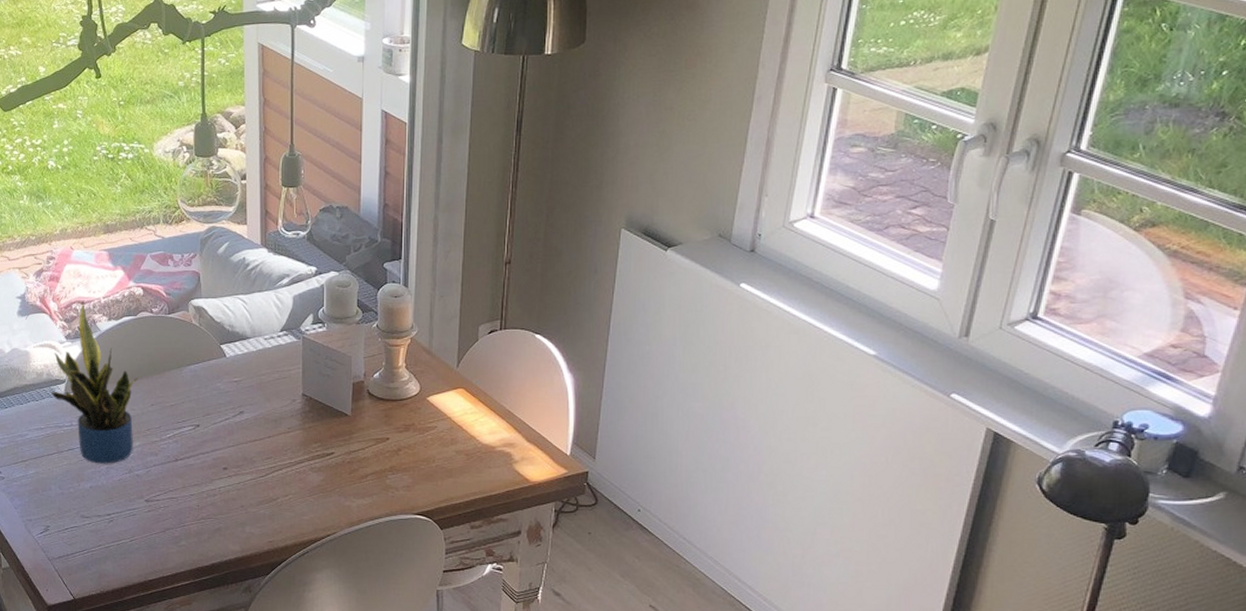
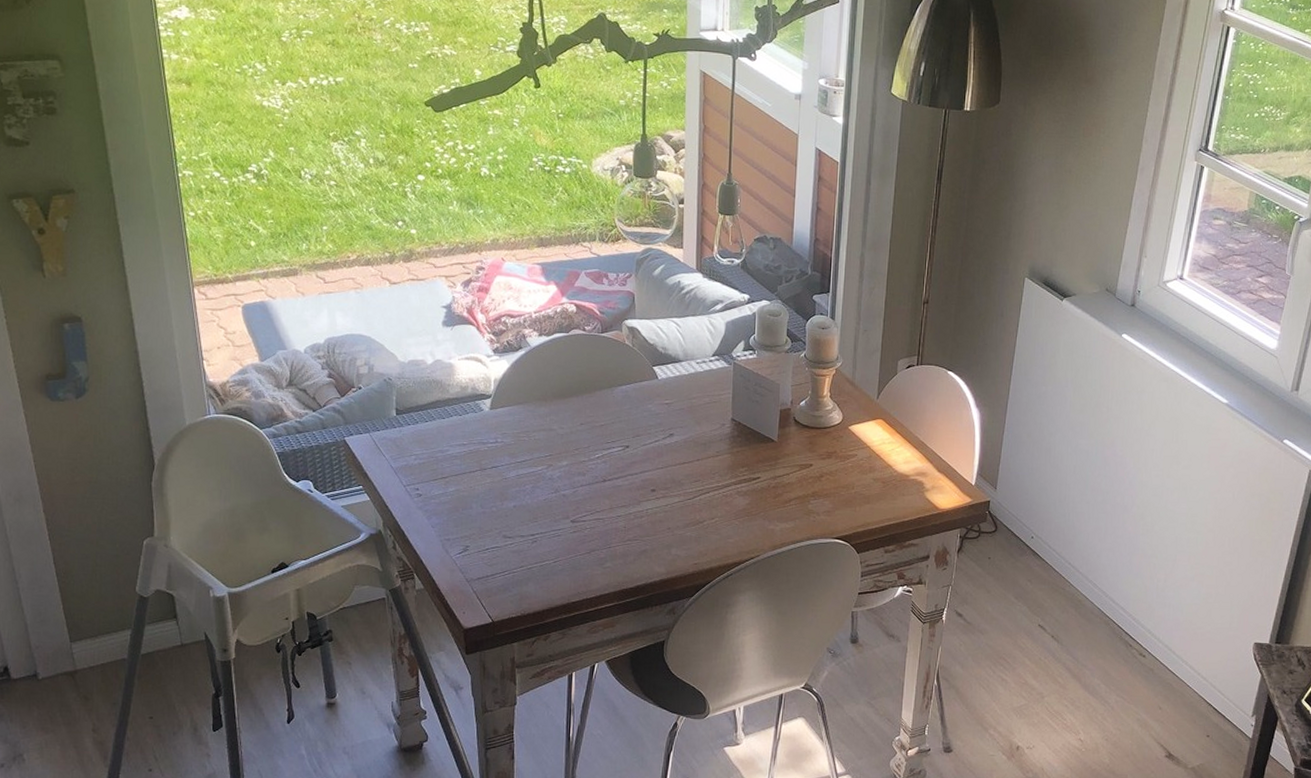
potted plant: present [51,300,138,464] -> none [475,313,568,483]

